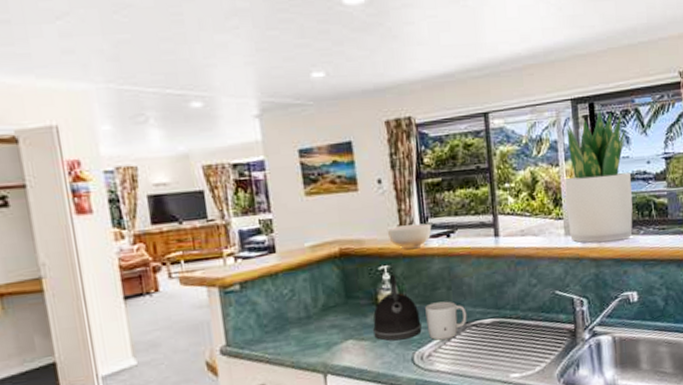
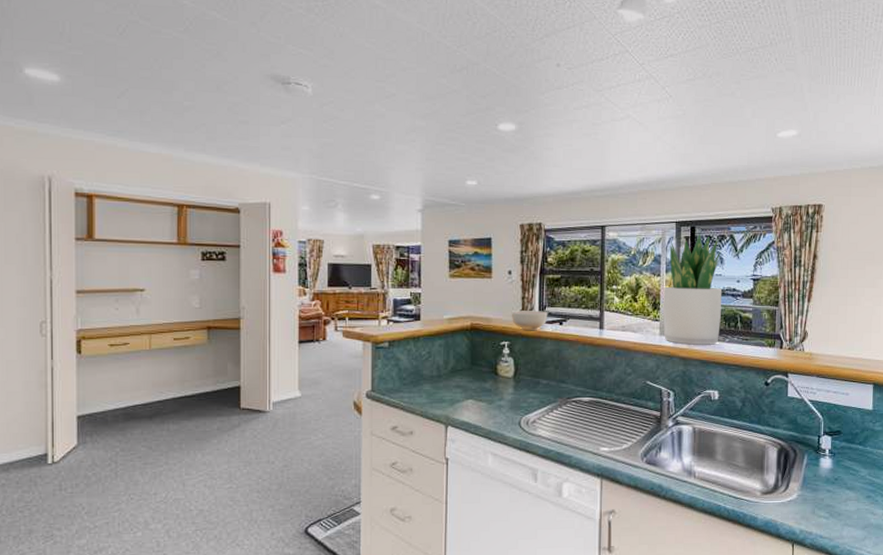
kettle: present [372,275,422,341] -> none [489,350,530,405]
mug: present [425,301,467,340] -> none [535,378,569,410]

